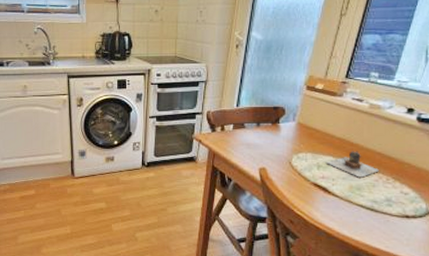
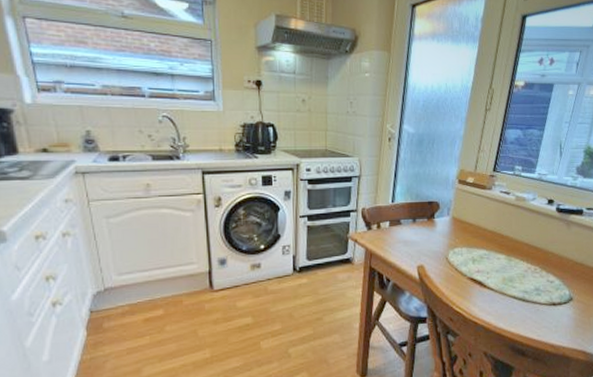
teapot: present [326,151,379,178] -> none [480,243,527,269]

